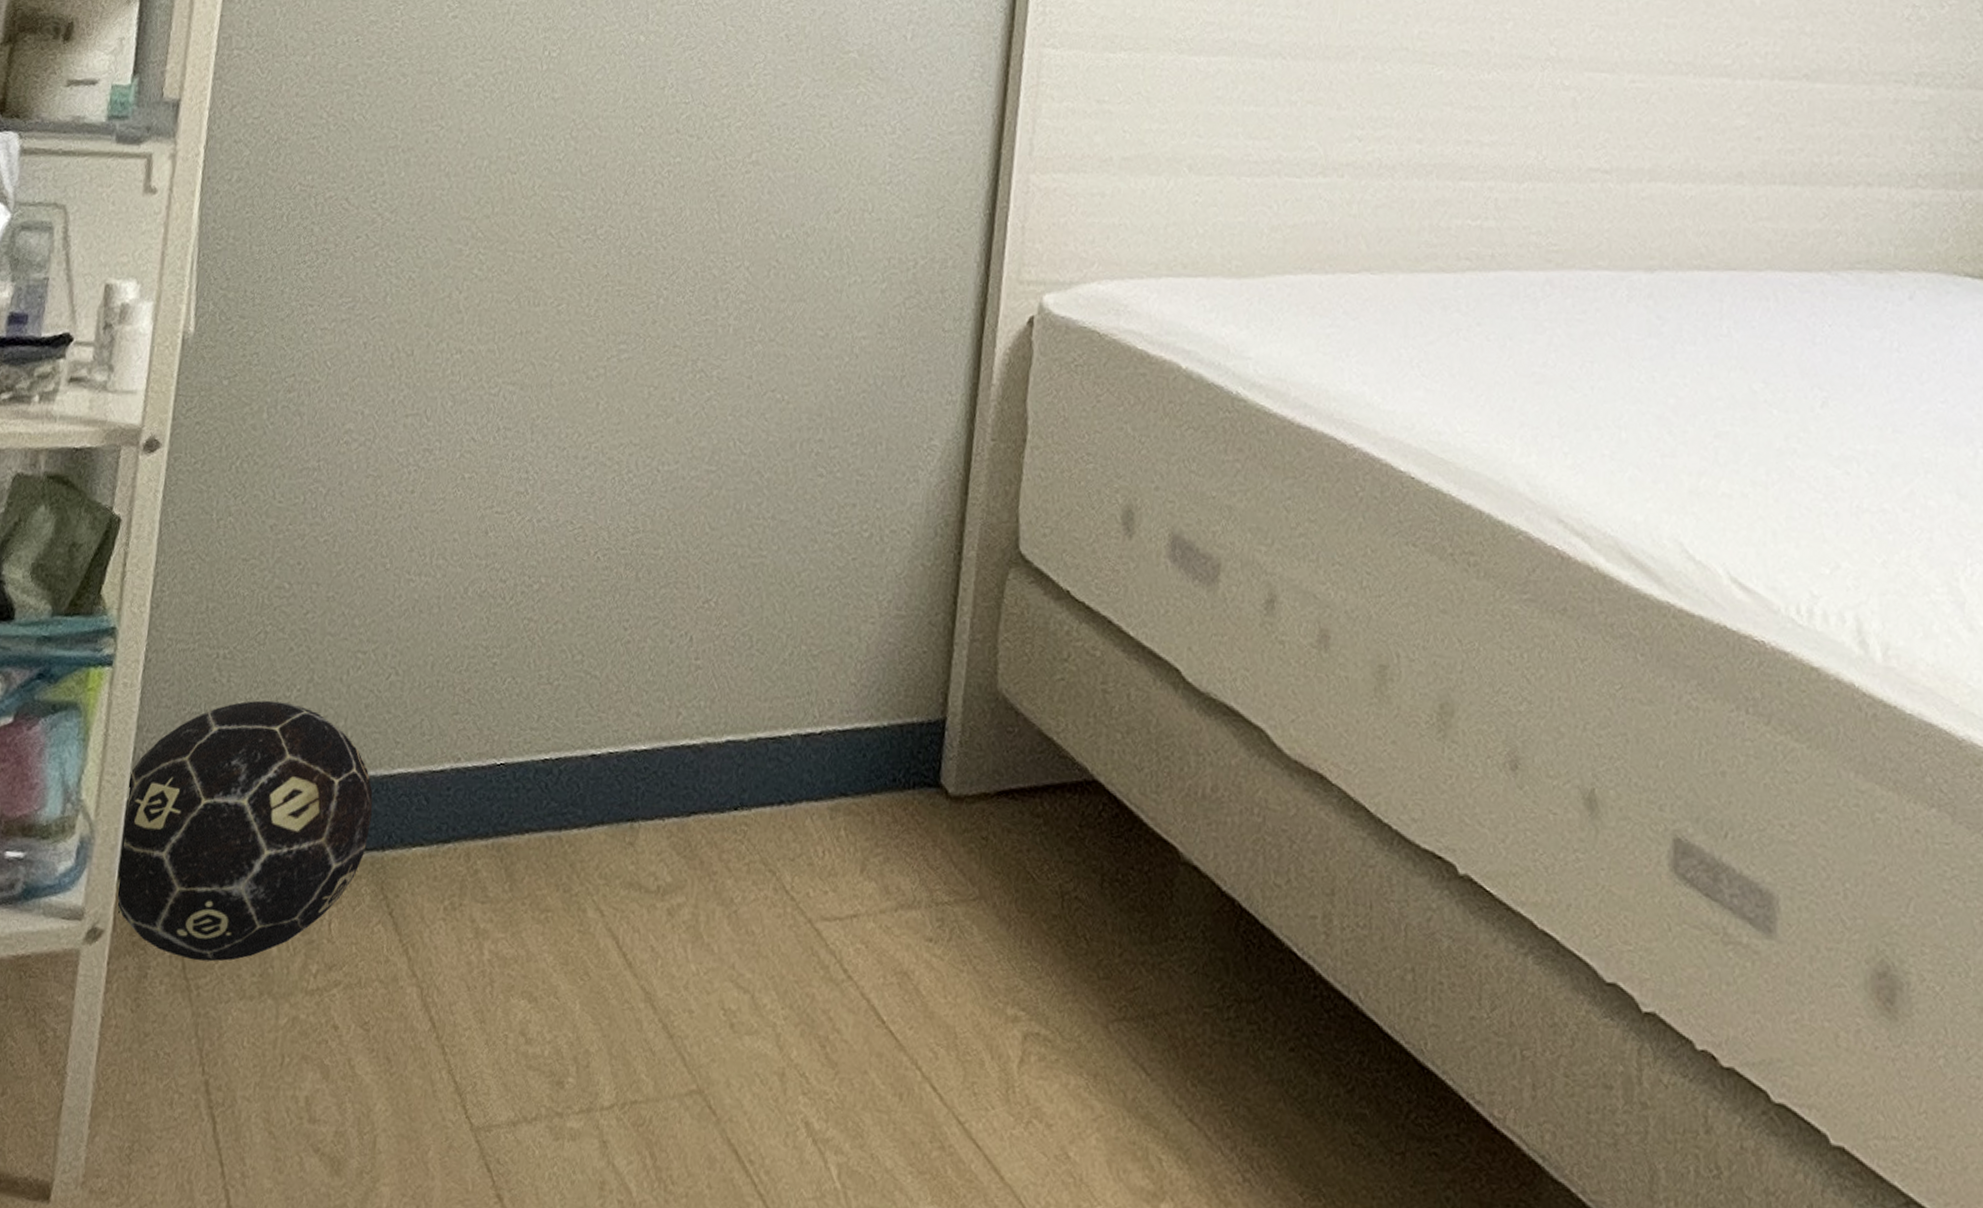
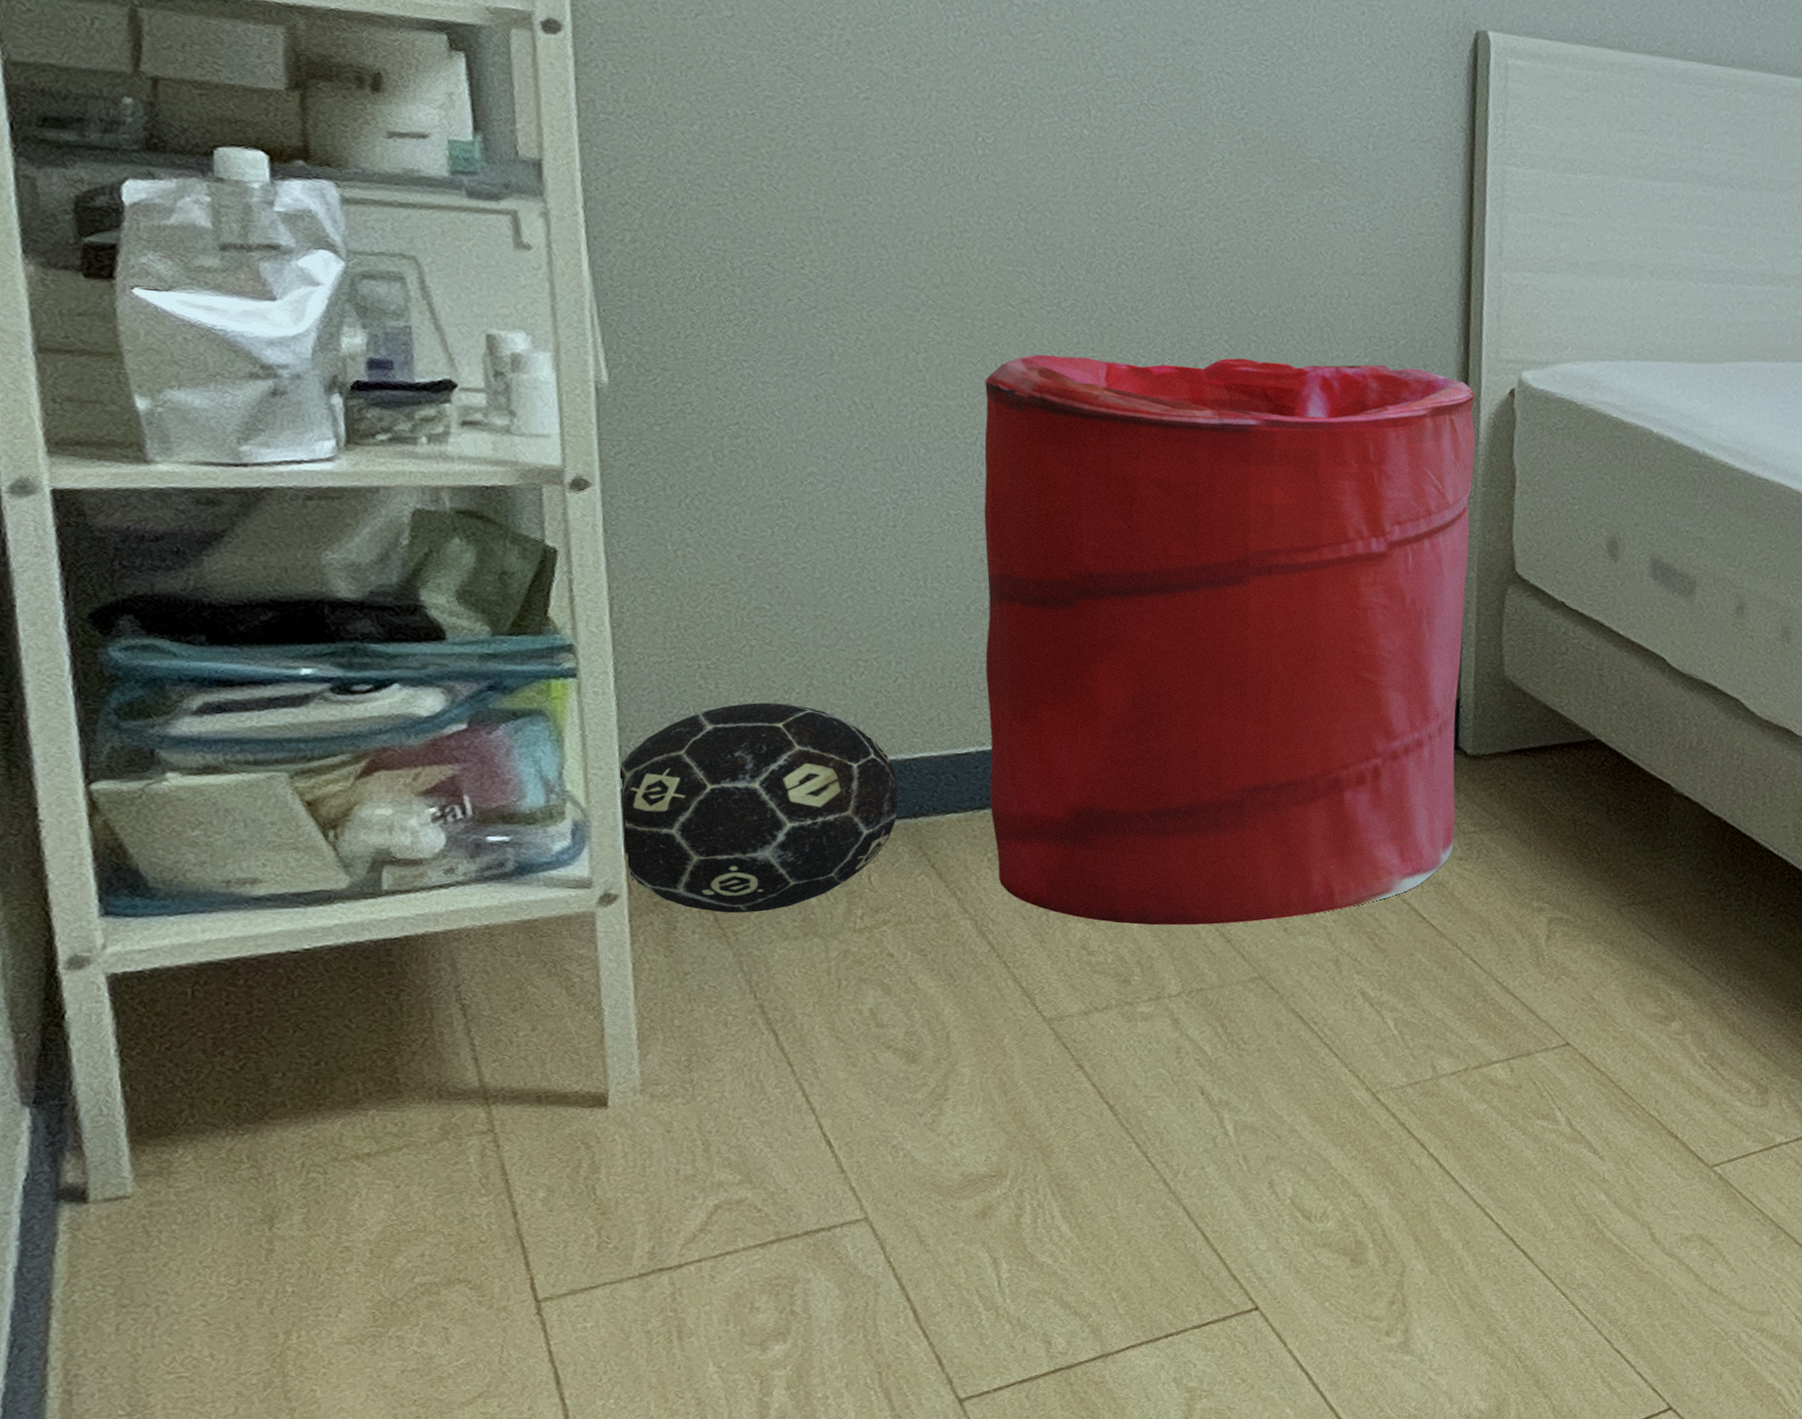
laundry hamper: none [451,287,991,1013] -> present [984,354,1476,926]

